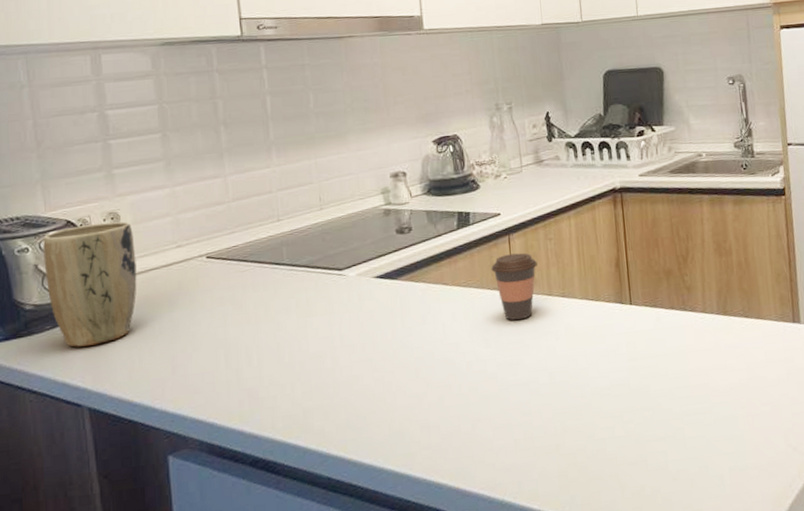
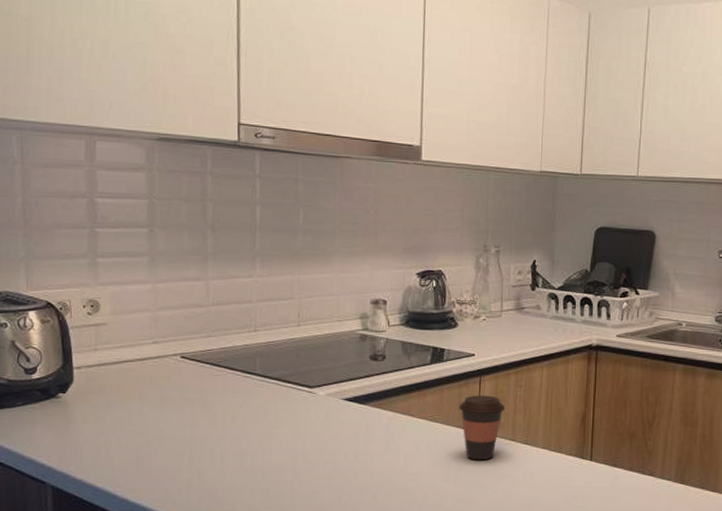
plant pot: present [43,221,137,347] -> none [21,308,112,427]

